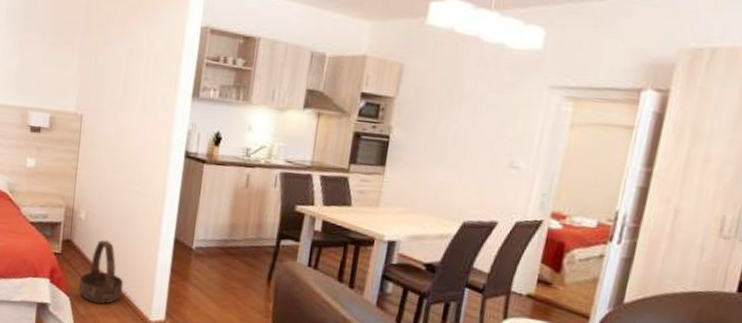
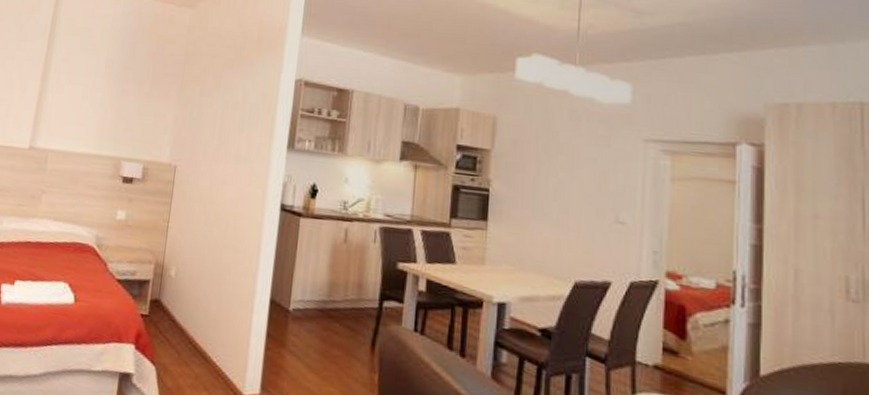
basket: present [78,240,124,304] -> none [165,300,215,375]

